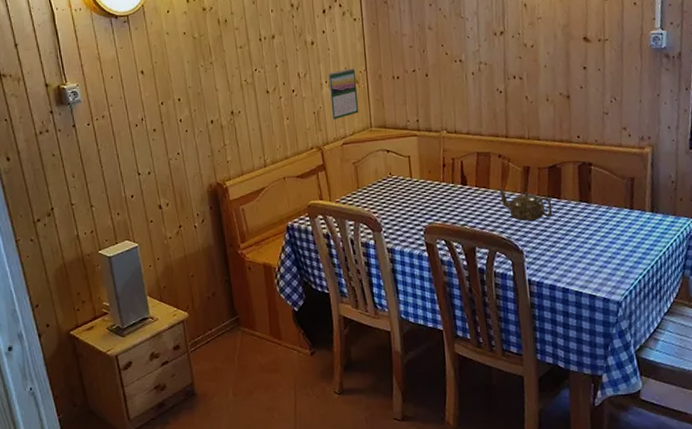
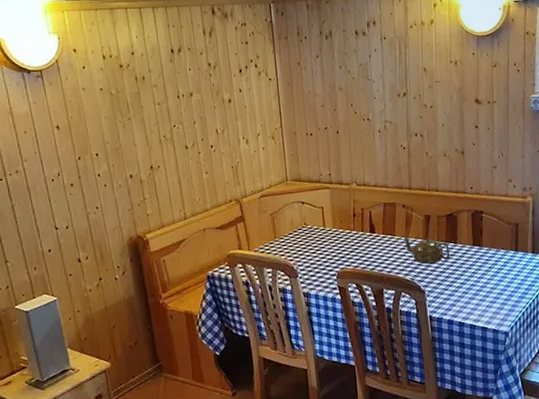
calendar: present [327,68,359,121] -> none [245,125,275,175]

